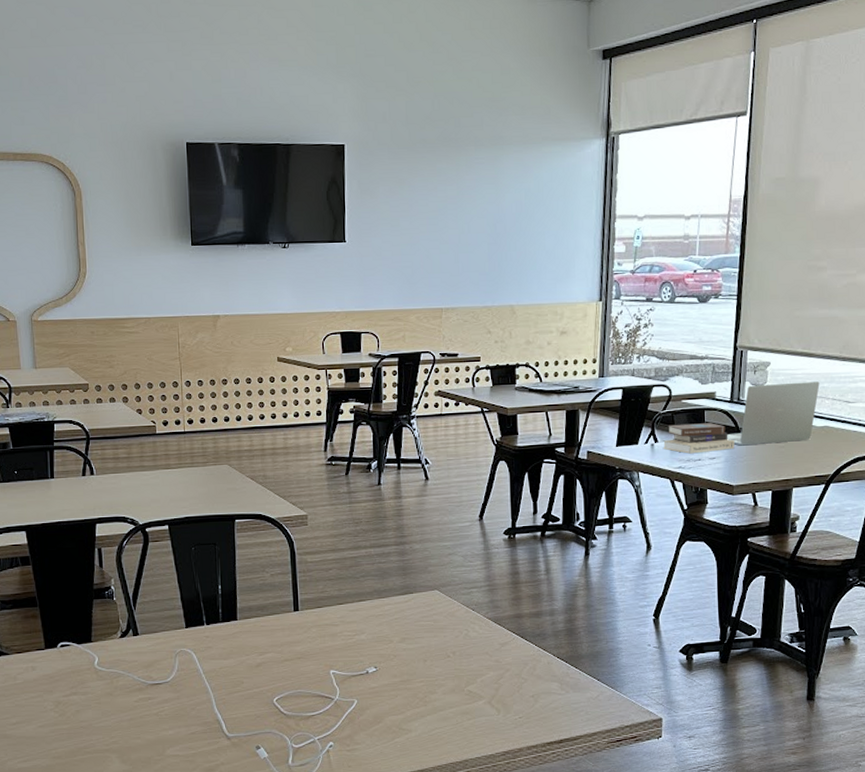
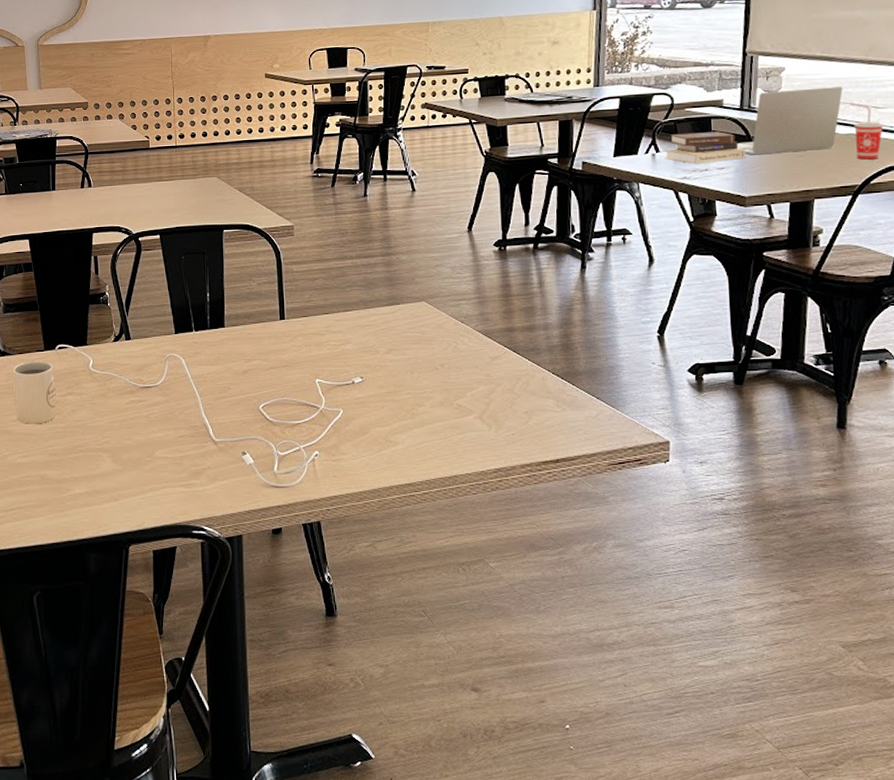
mug: none [10,660,60,727] -> present [12,361,56,424]
beverage cup: none [825,397,854,451] -> present [849,102,884,160]

